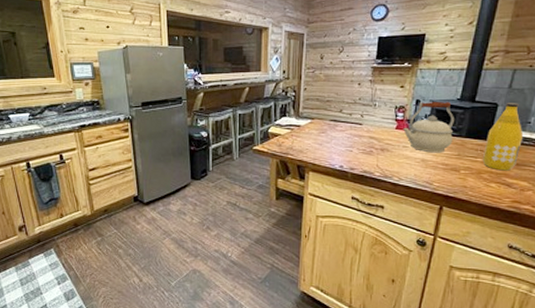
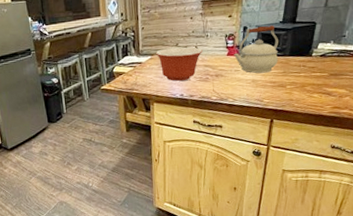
mixing bowl: none [316,113,370,150] -> present [155,47,204,81]
bottle: present [482,103,524,171] -> none [305,19,340,82]

